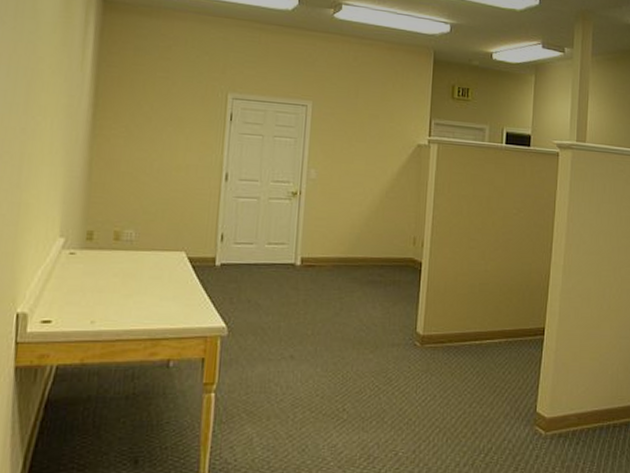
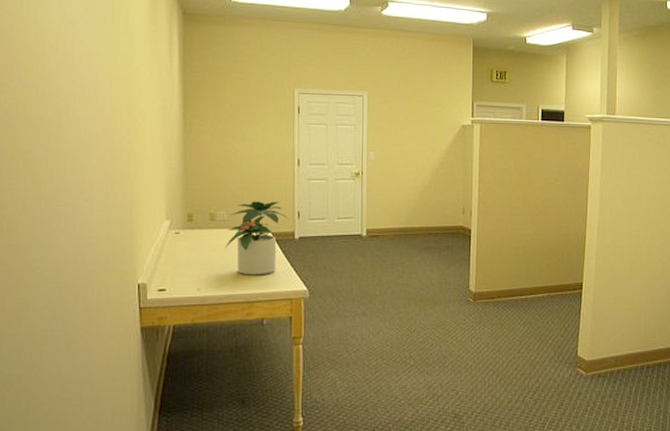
potted plant: none [129,219,211,308] -> present [225,201,290,275]

